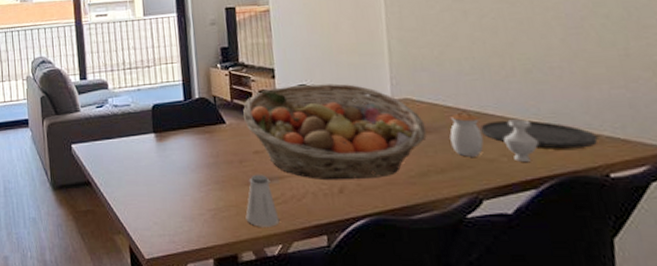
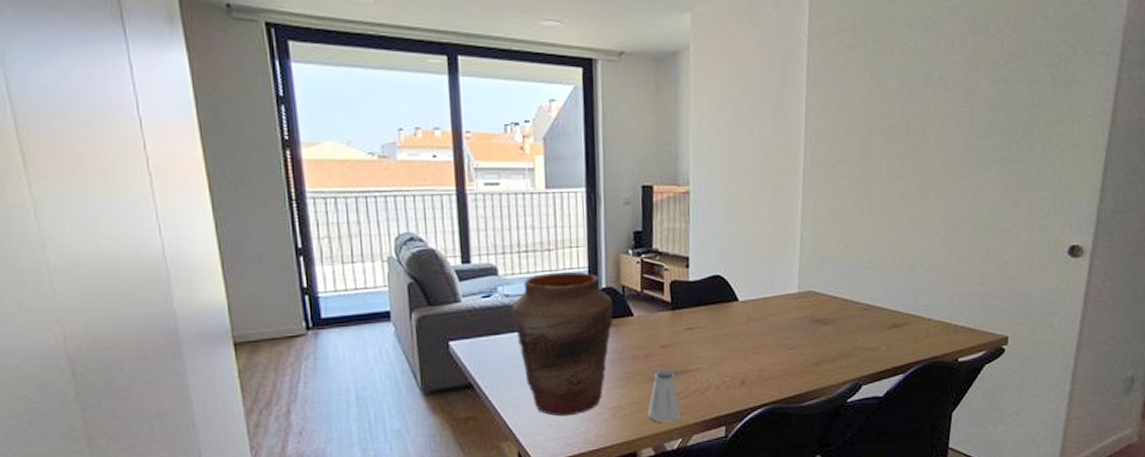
vase: none [120,84,207,215] -> present [511,272,613,417]
fruit basket: present [243,83,427,181] -> none [653,274,824,373]
jar: present [450,111,538,162] -> none [843,304,911,350]
plate: present [480,120,598,149] -> none [869,312,955,338]

